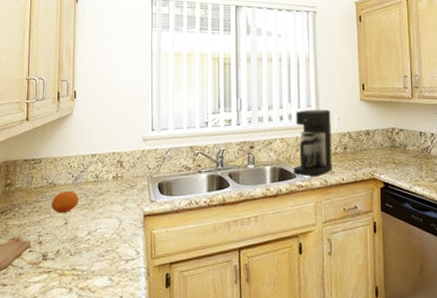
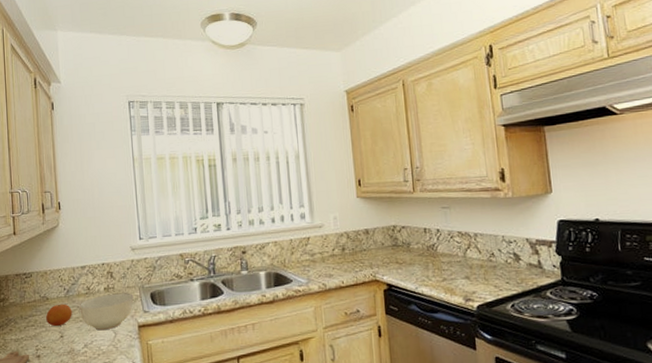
bowl: none [87,182,141,219] -> present [80,293,134,331]
coffee maker: present [293,109,332,176] -> none [288,209,331,280]

